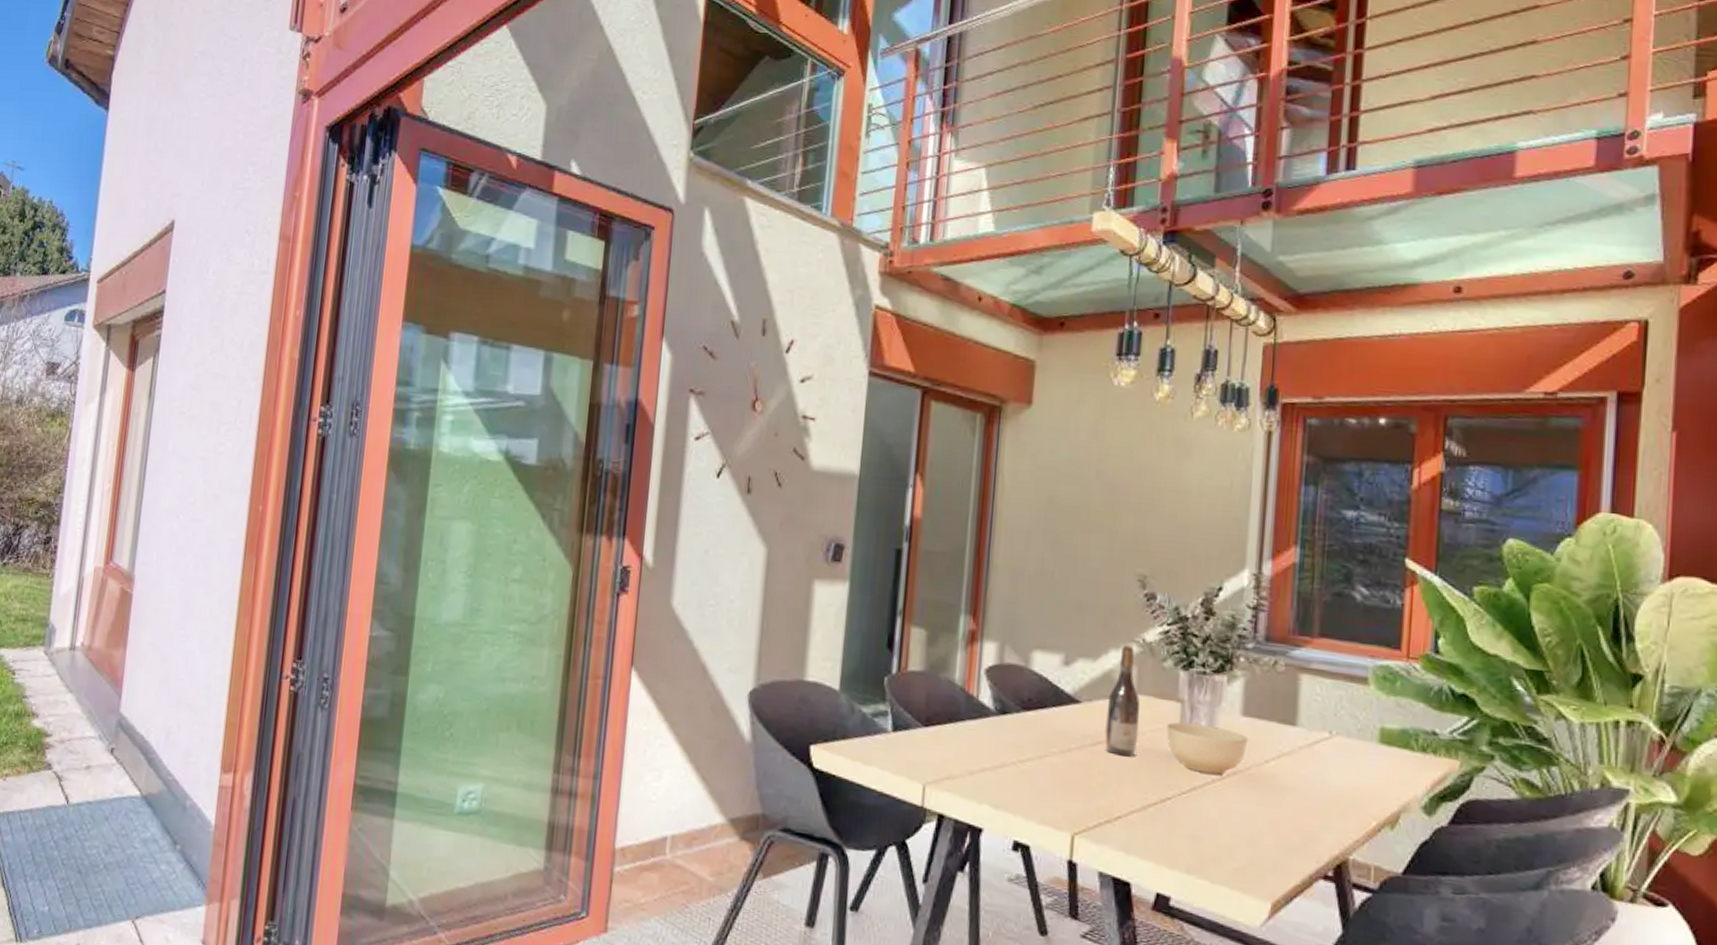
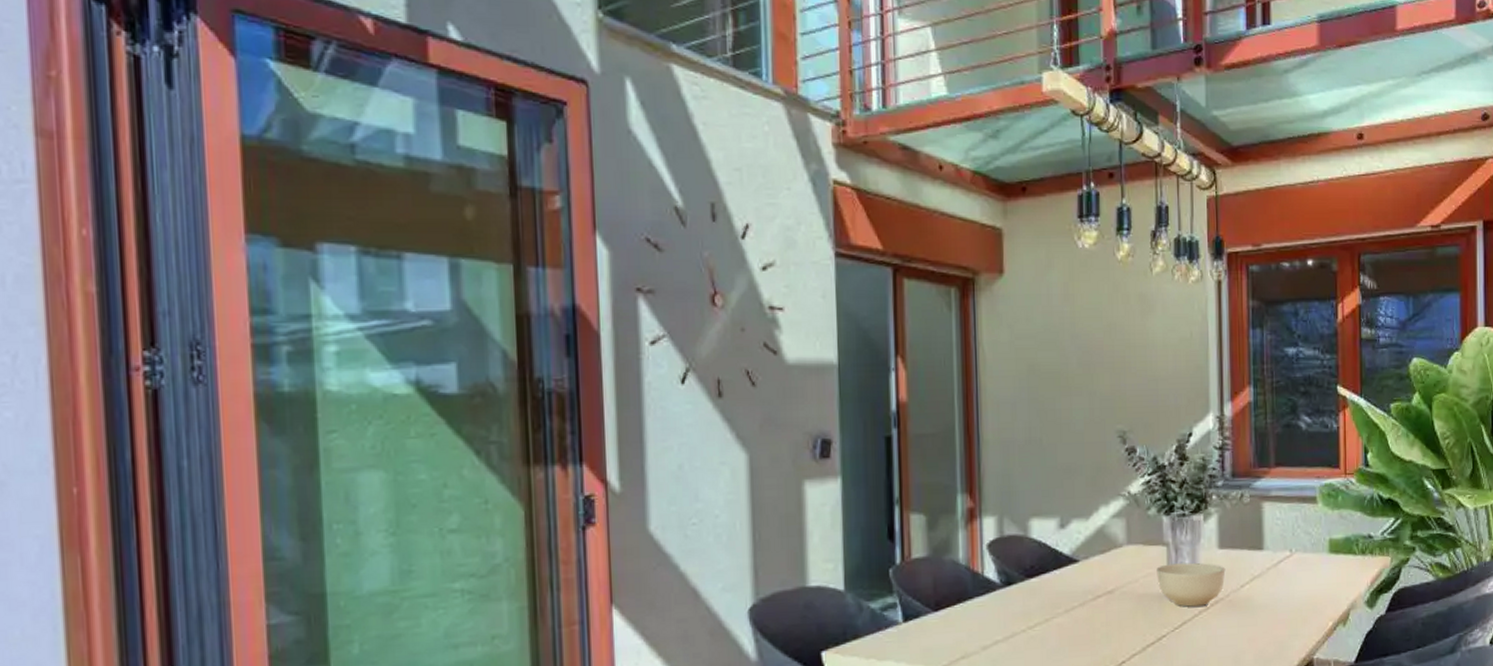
wine bottle: present [1105,645,1140,757] -> none [1102,500,1133,605]

